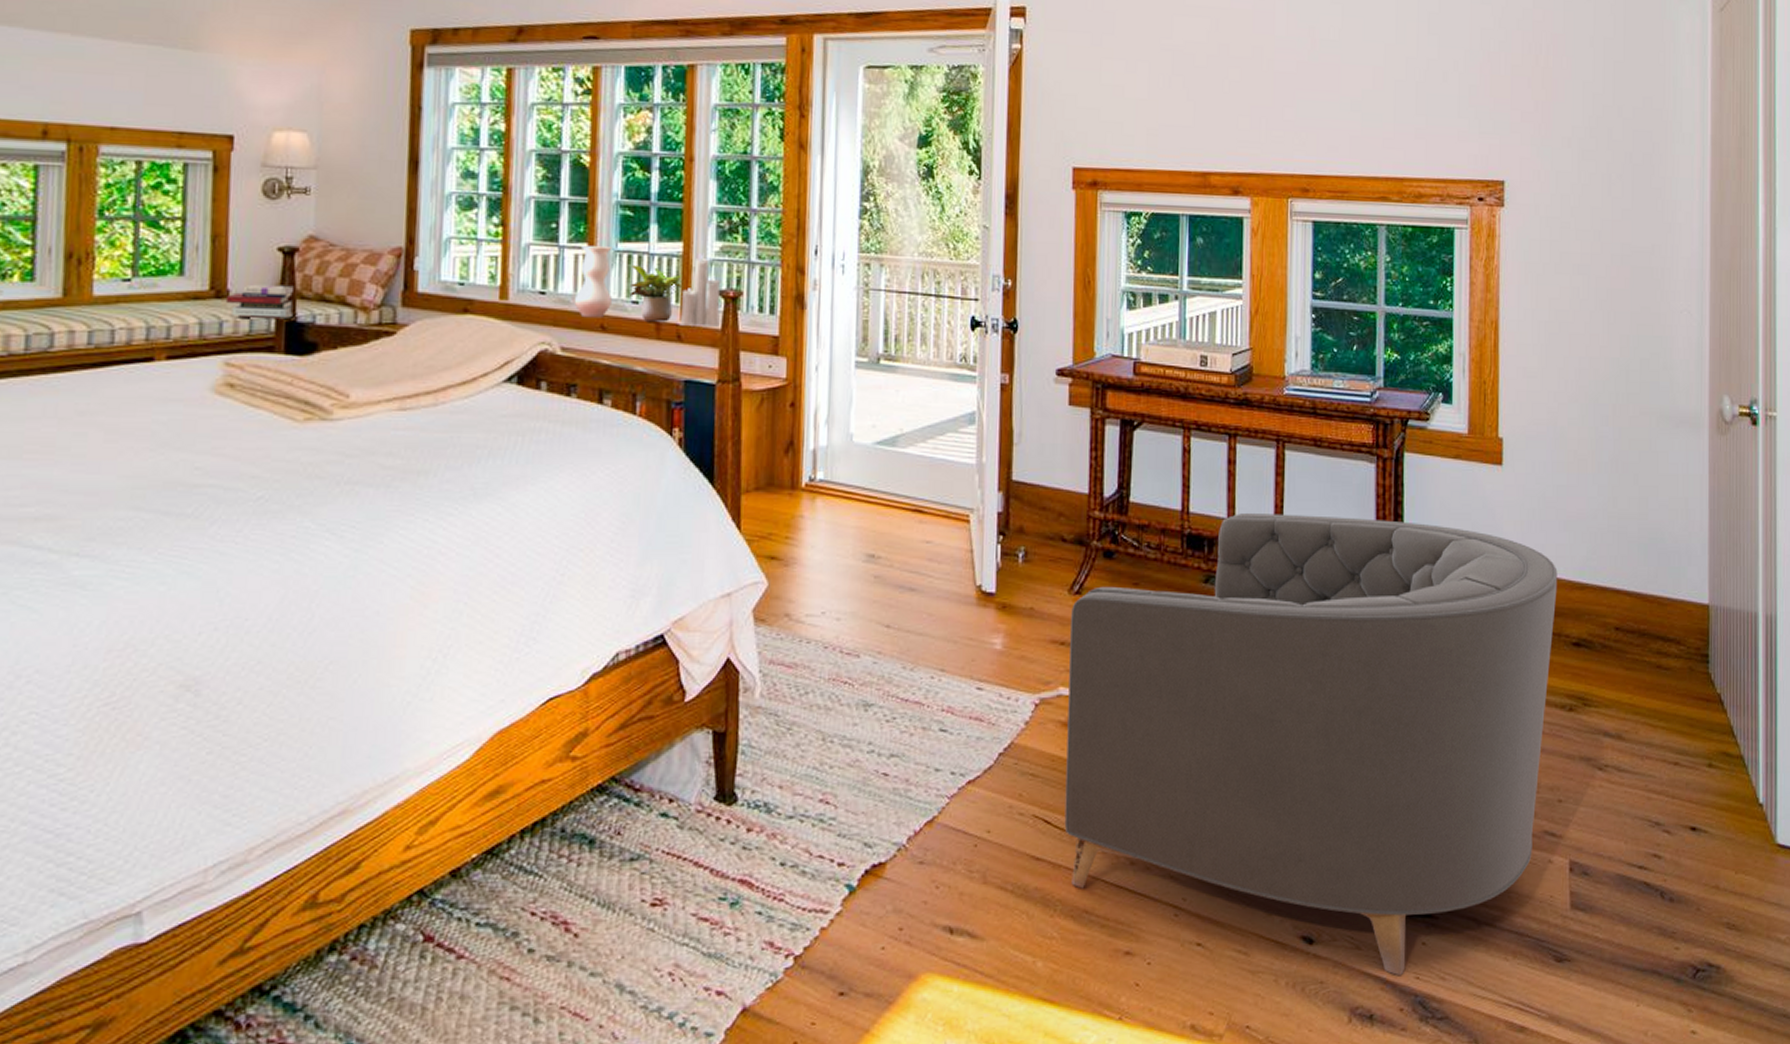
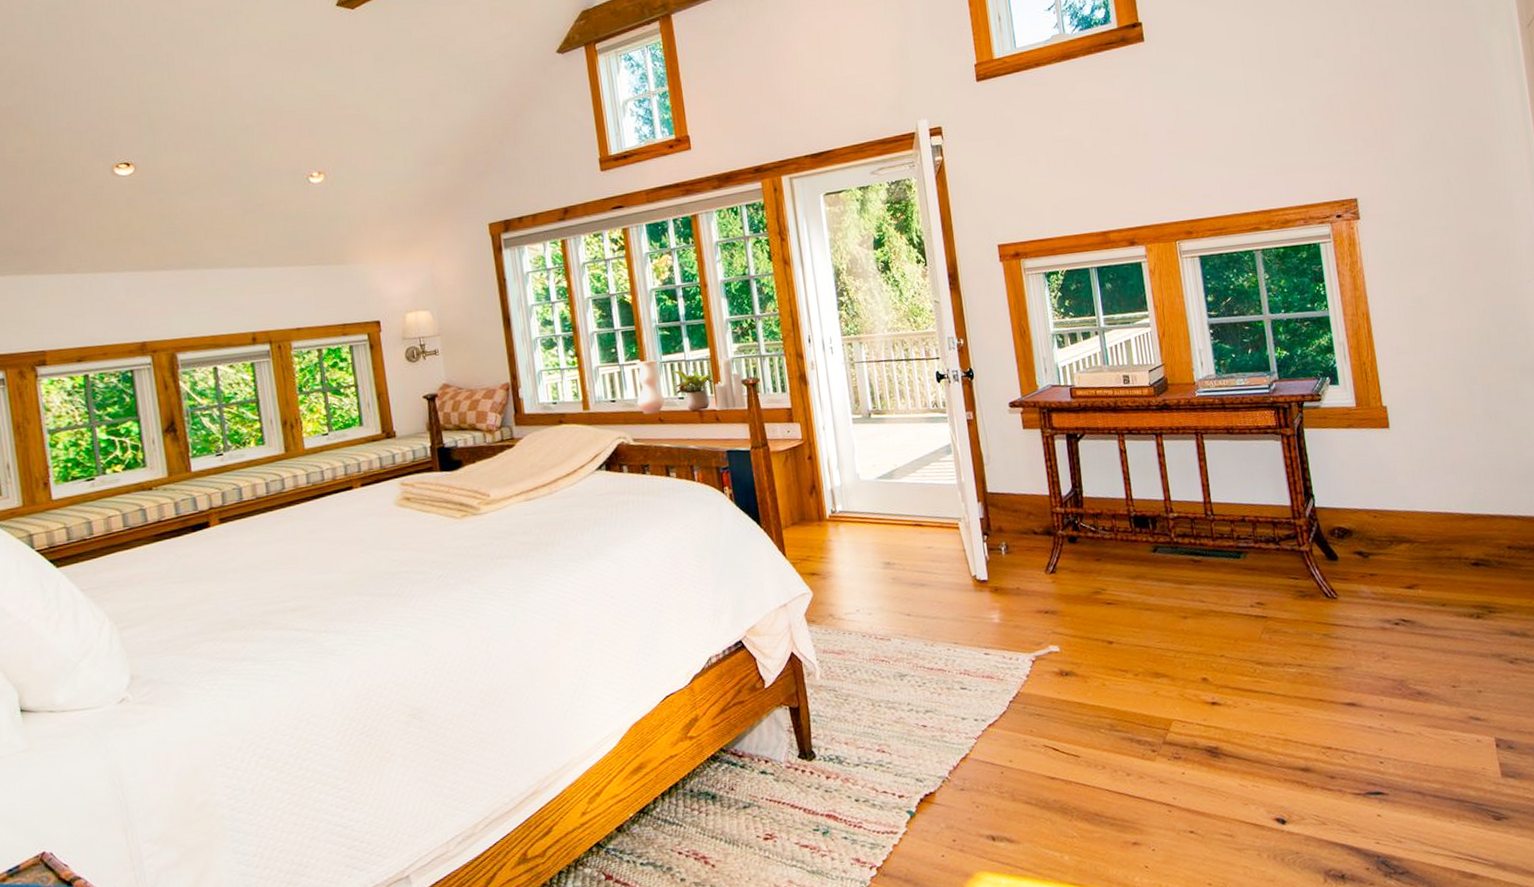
books: present [227,284,293,320] -> none [394,421,442,451]
armchair: present [1064,514,1558,976] -> none [1049,483,1462,843]

